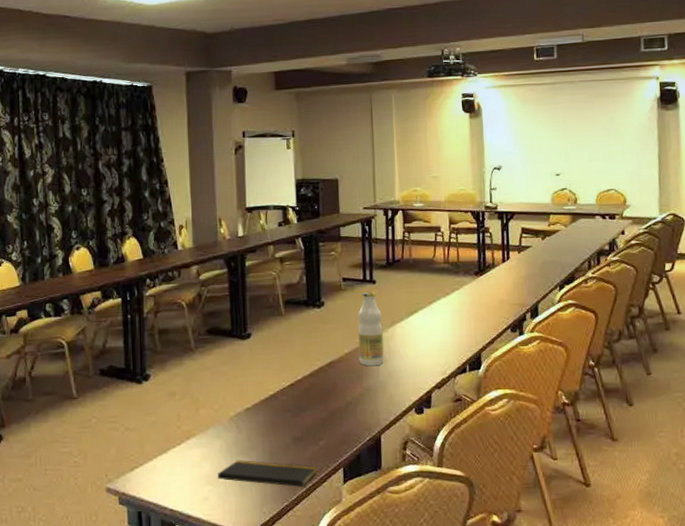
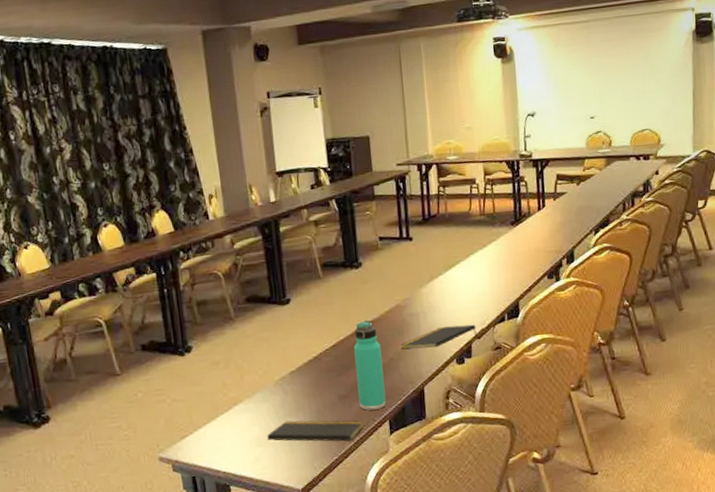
thermos bottle: none [311,360,341,455] -> present [353,320,386,410]
bottle: present [357,291,384,367] -> none [396,248,424,322]
notepad: none [359,373,437,395] -> present [401,324,477,349]

